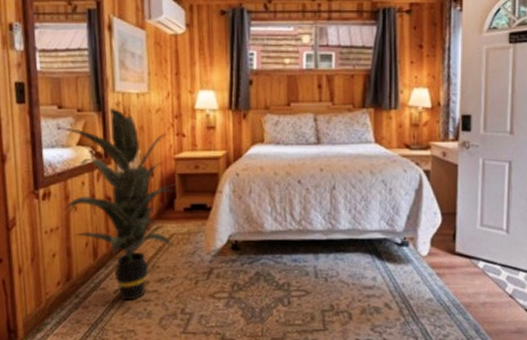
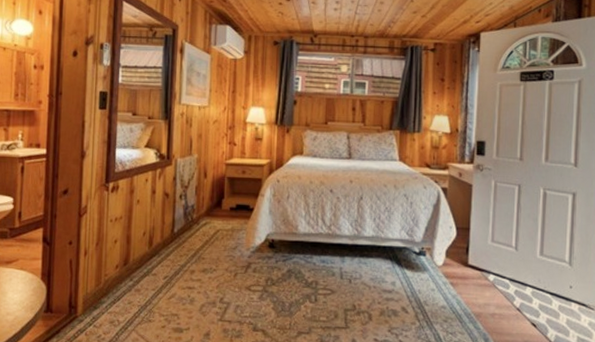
indoor plant: present [57,107,179,301] -> none [128,117,227,287]

